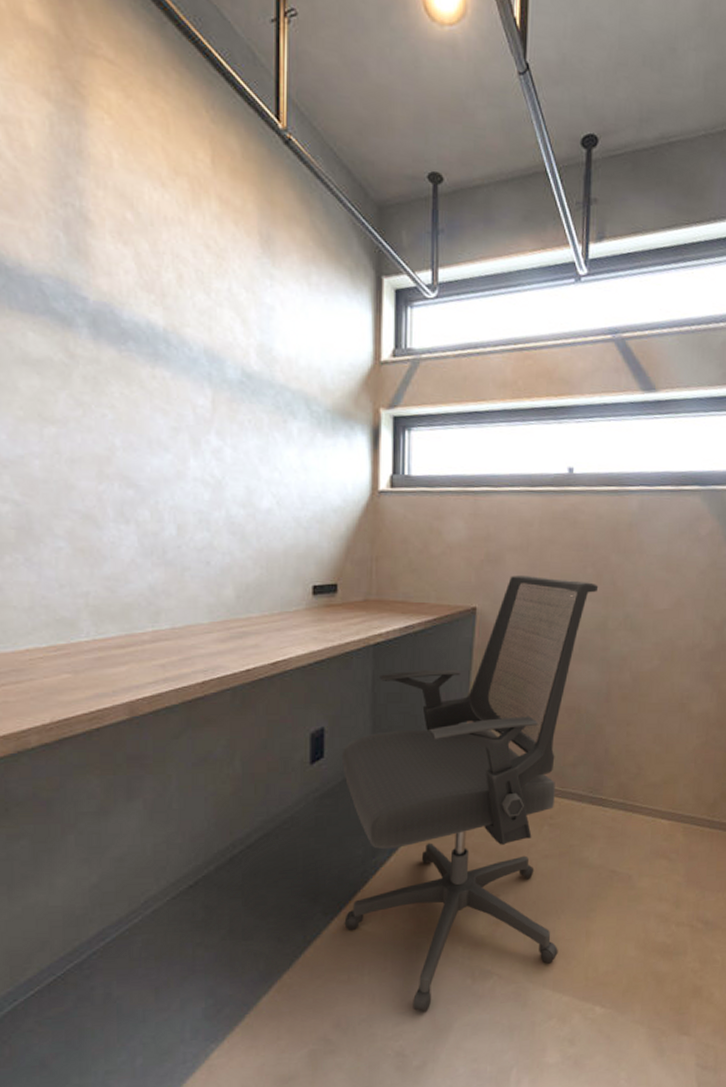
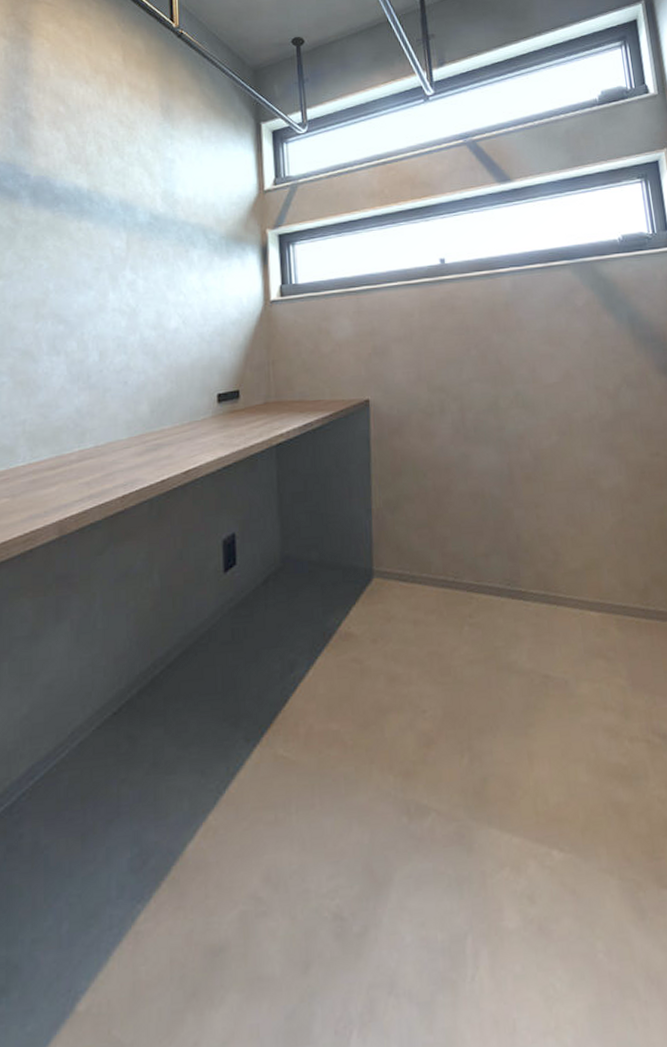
office chair: present [342,575,599,1013] -> none [254,363,500,861]

